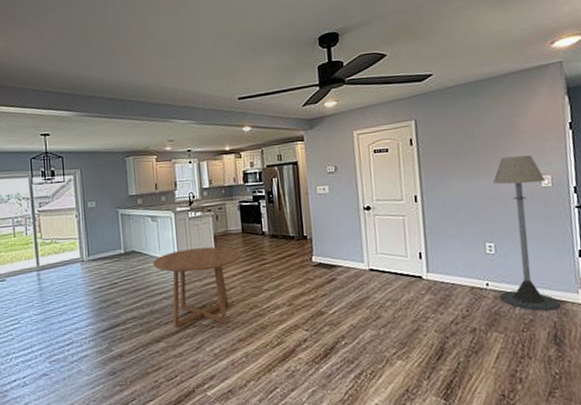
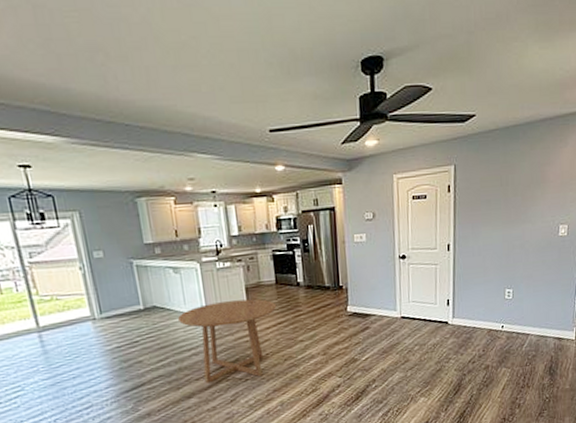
floor lamp: present [492,155,561,311] -> none [511,205,563,348]

